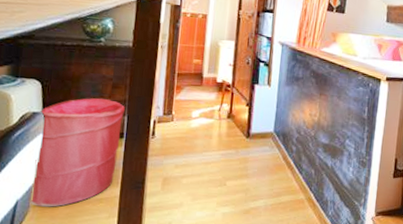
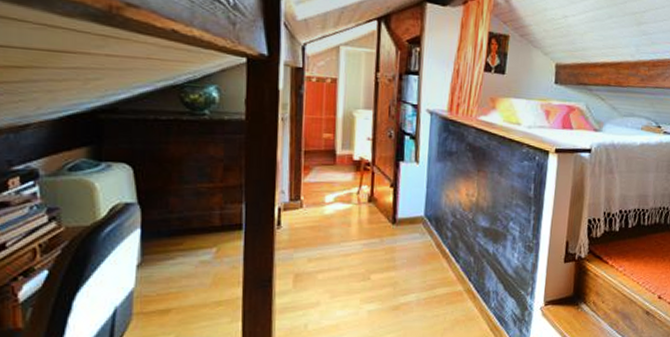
laundry hamper: present [29,98,125,207] -> none [130,183,241,314]

